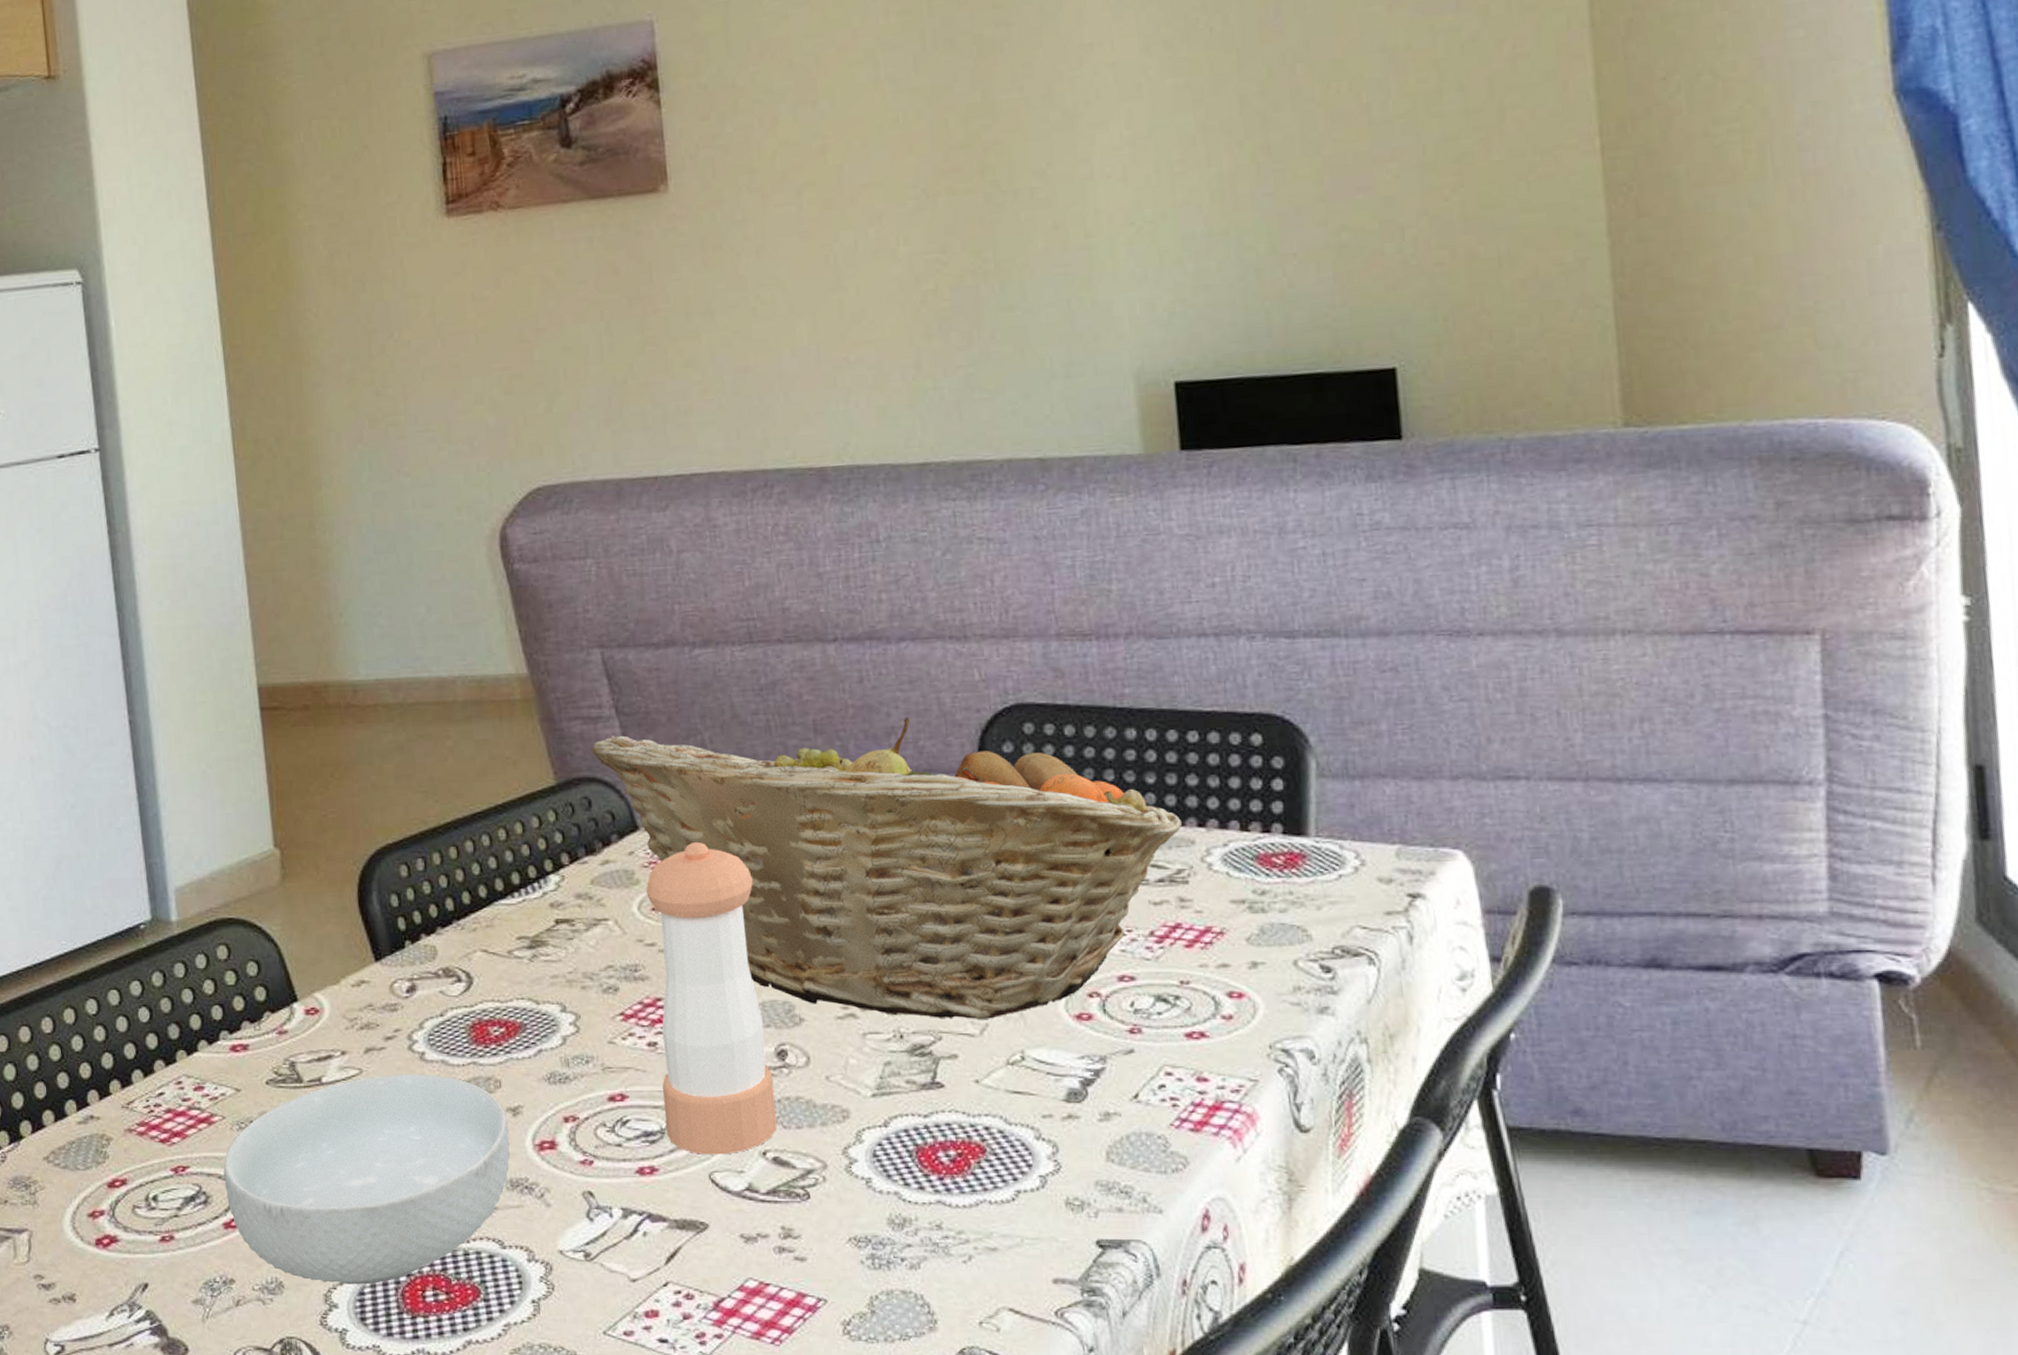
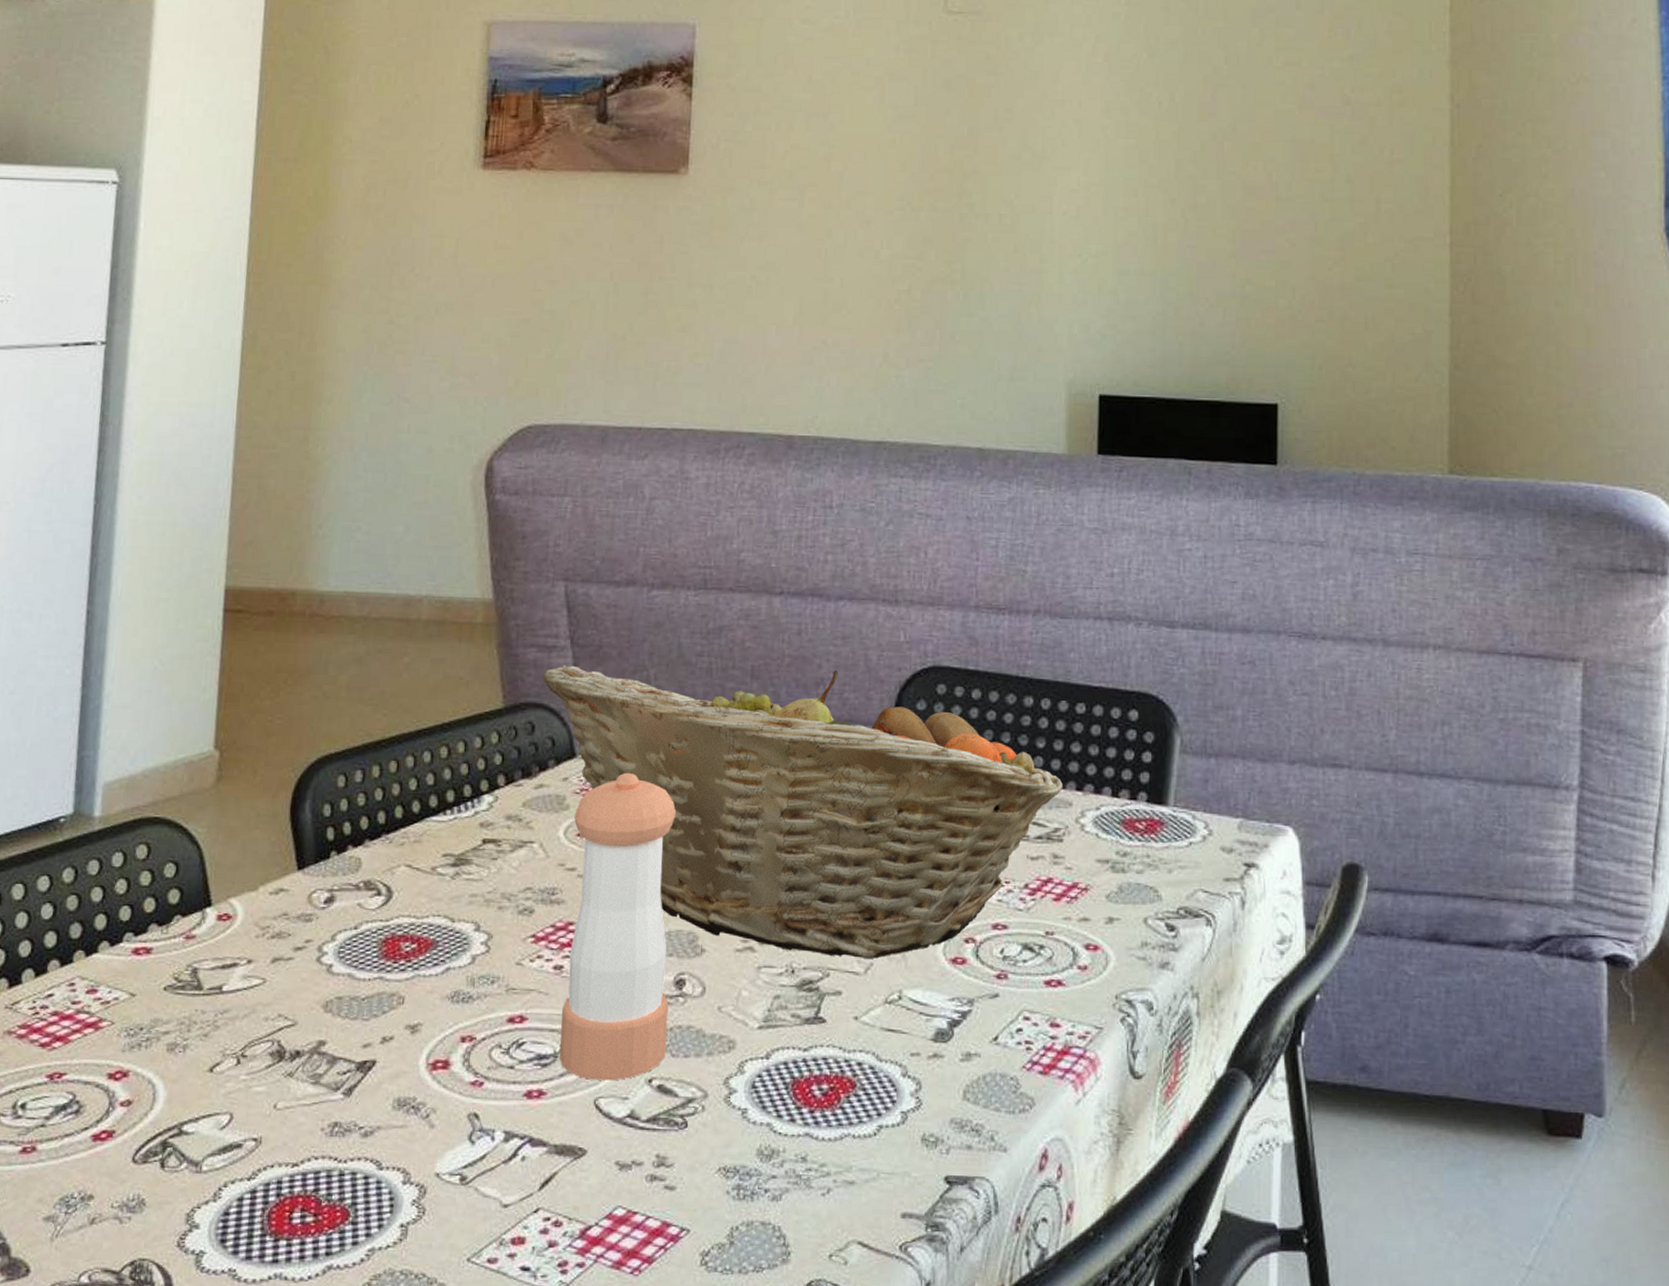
cereal bowl: present [223,1074,510,1285] -> none [101,985,405,1205]

